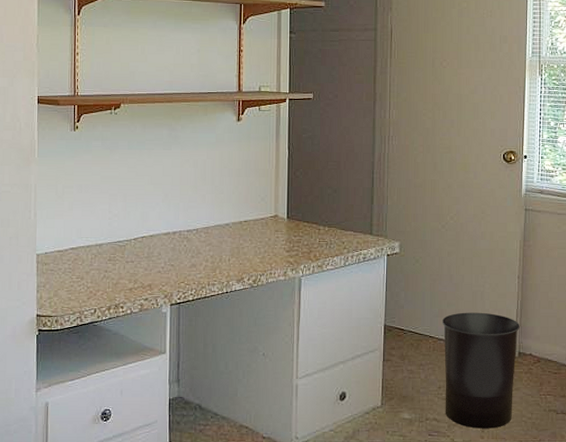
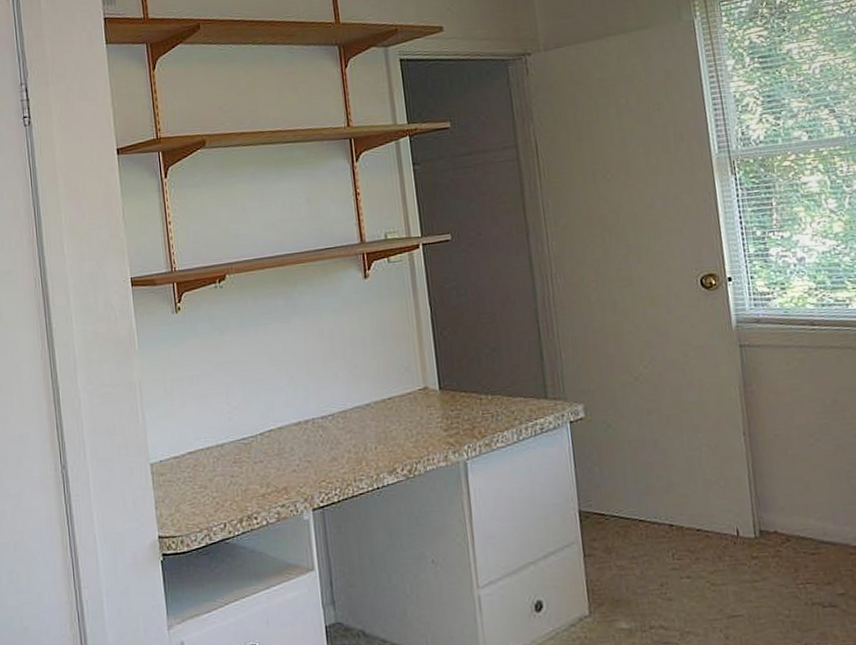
waste bin: present [441,312,520,429] -> none [651,483,764,635]

